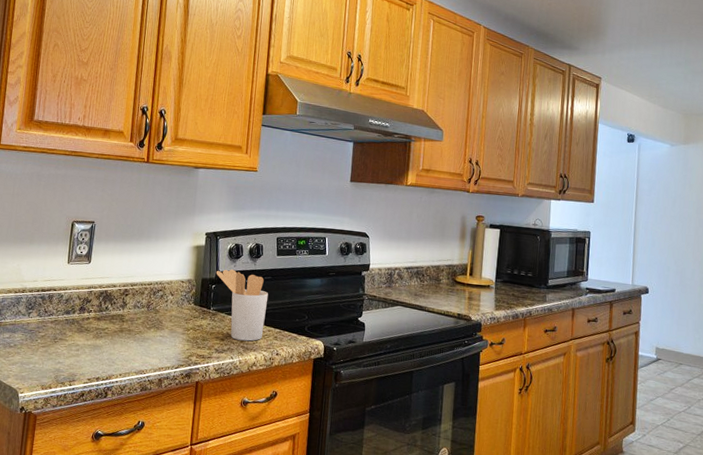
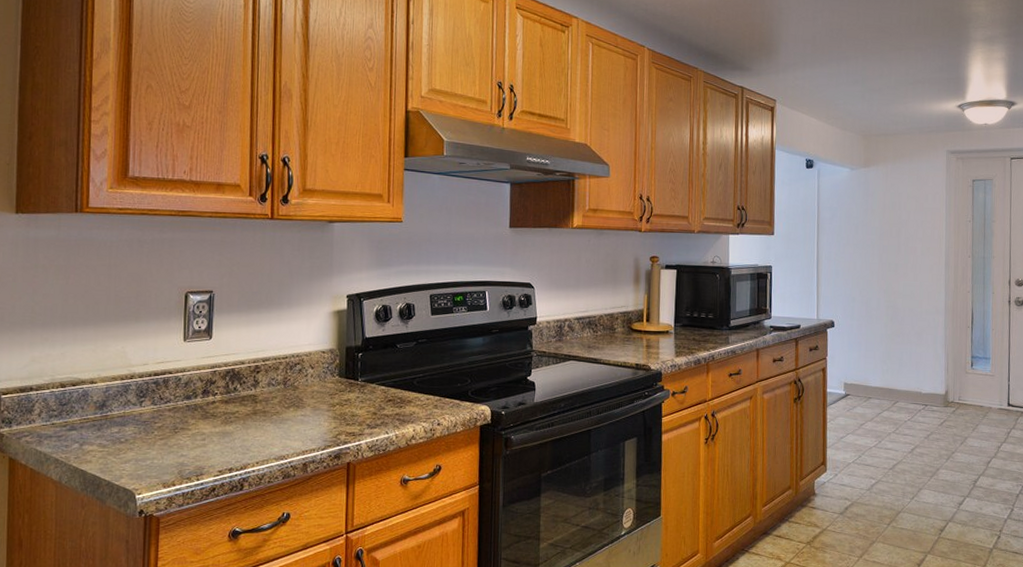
utensil holder: present [216,269,269,341] -> none [362,334,425,413]

